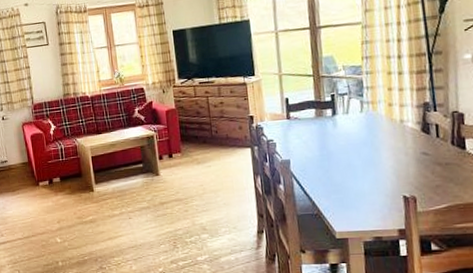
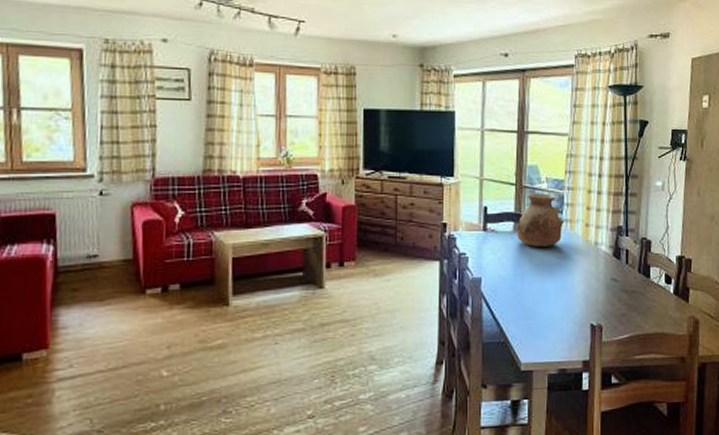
vase: none [319,80,366,129] -> present [517,193,564,247]

